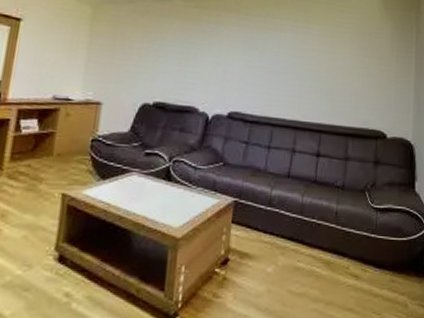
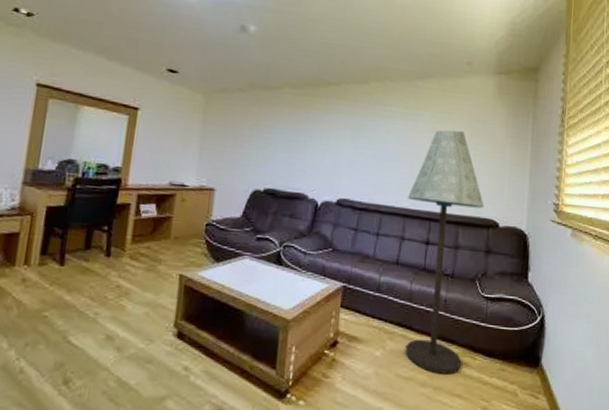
floor lamp: none [297,43,372,288] -> present [405,130,484,374]

